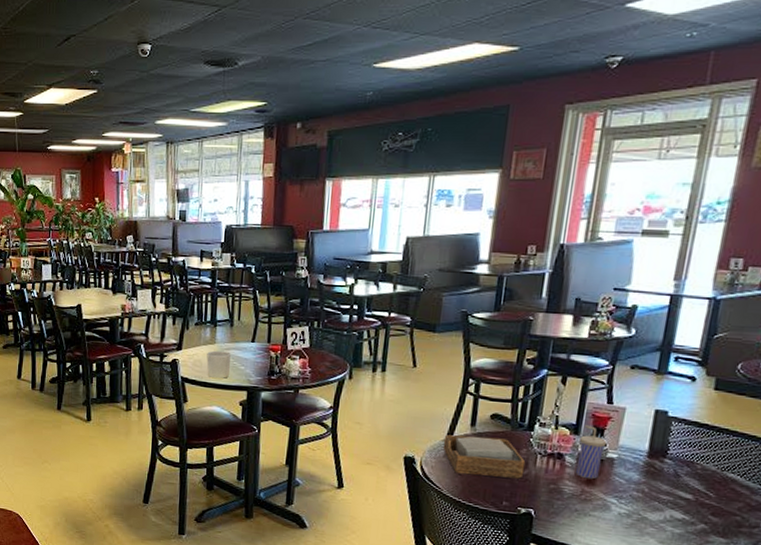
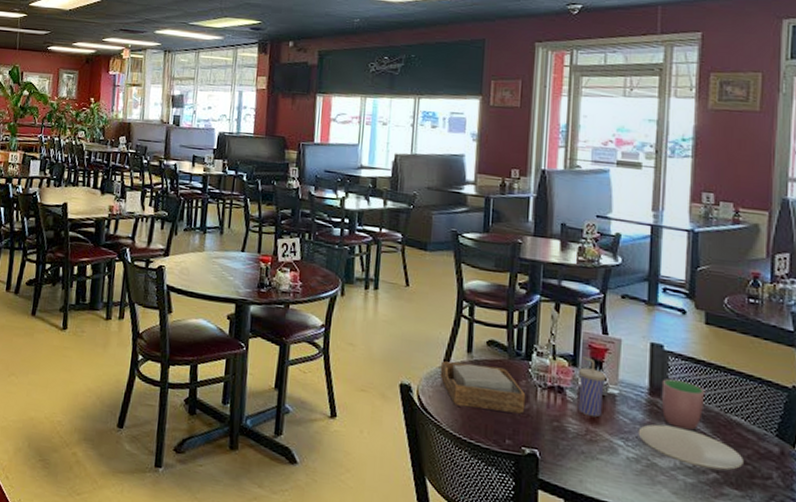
mug: present [206,350,231,379] -> none [194,258,219,290]
plate: none [632,483,734,522] -> present [638,424,743,471]
cup: none [658,442,705,488] -> present [661,378,705,431]

